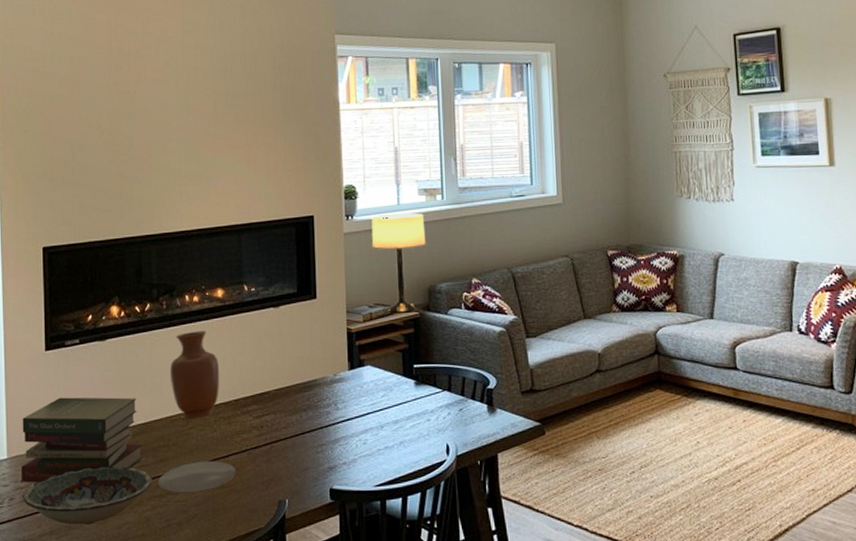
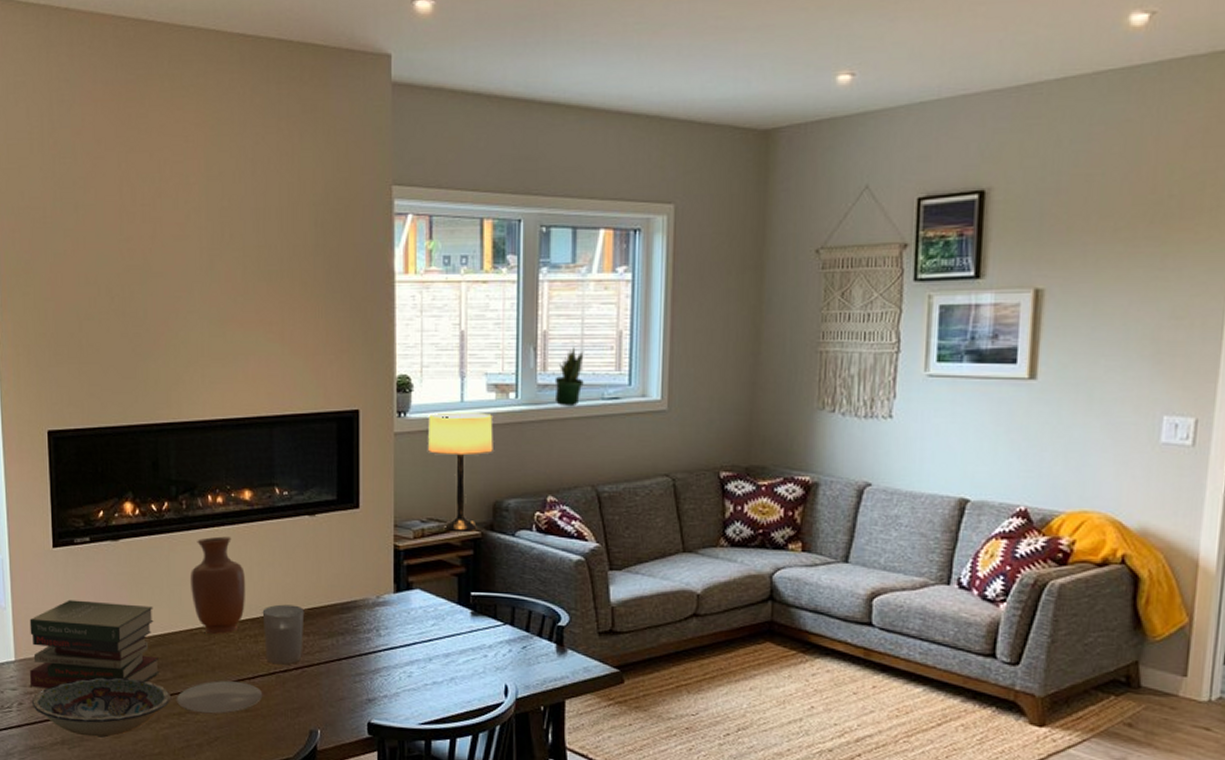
candle holder: none [234,387,272,442] -> present [262,604,305,665]
planter: none [472,157,495,205] -> present [554,347,584,407]

